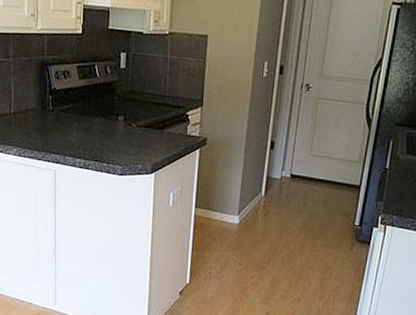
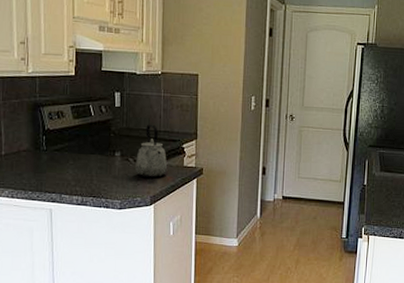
kettle: none [137,88,171,145] -> present [135,124,168,178]

